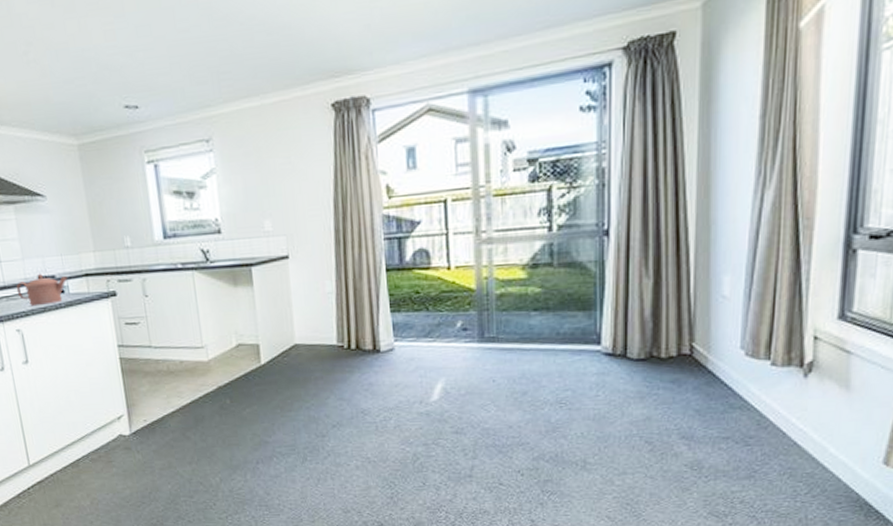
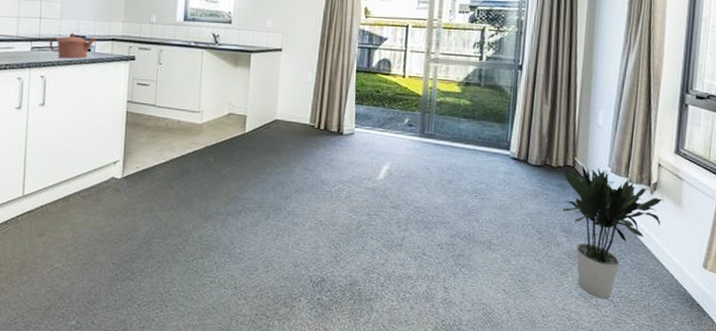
potted plant: none [677,351,823,516] -> present [562,165,663,299]

